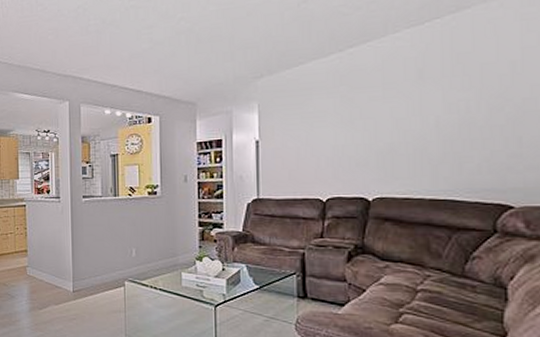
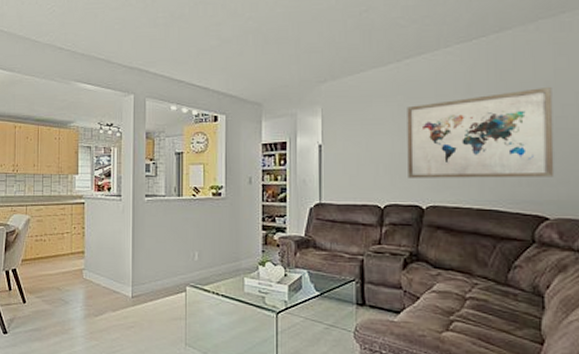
wall art: none [350,66,521,170] -> present [407,86,555,178]

